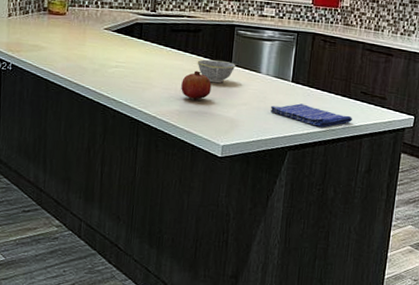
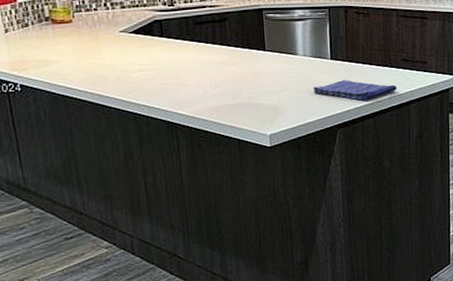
fruit: present [181,70,212,100] -> none [215,62,248,92]
bowl: present [197,59,236,84] -> none [228,48,271,72]

